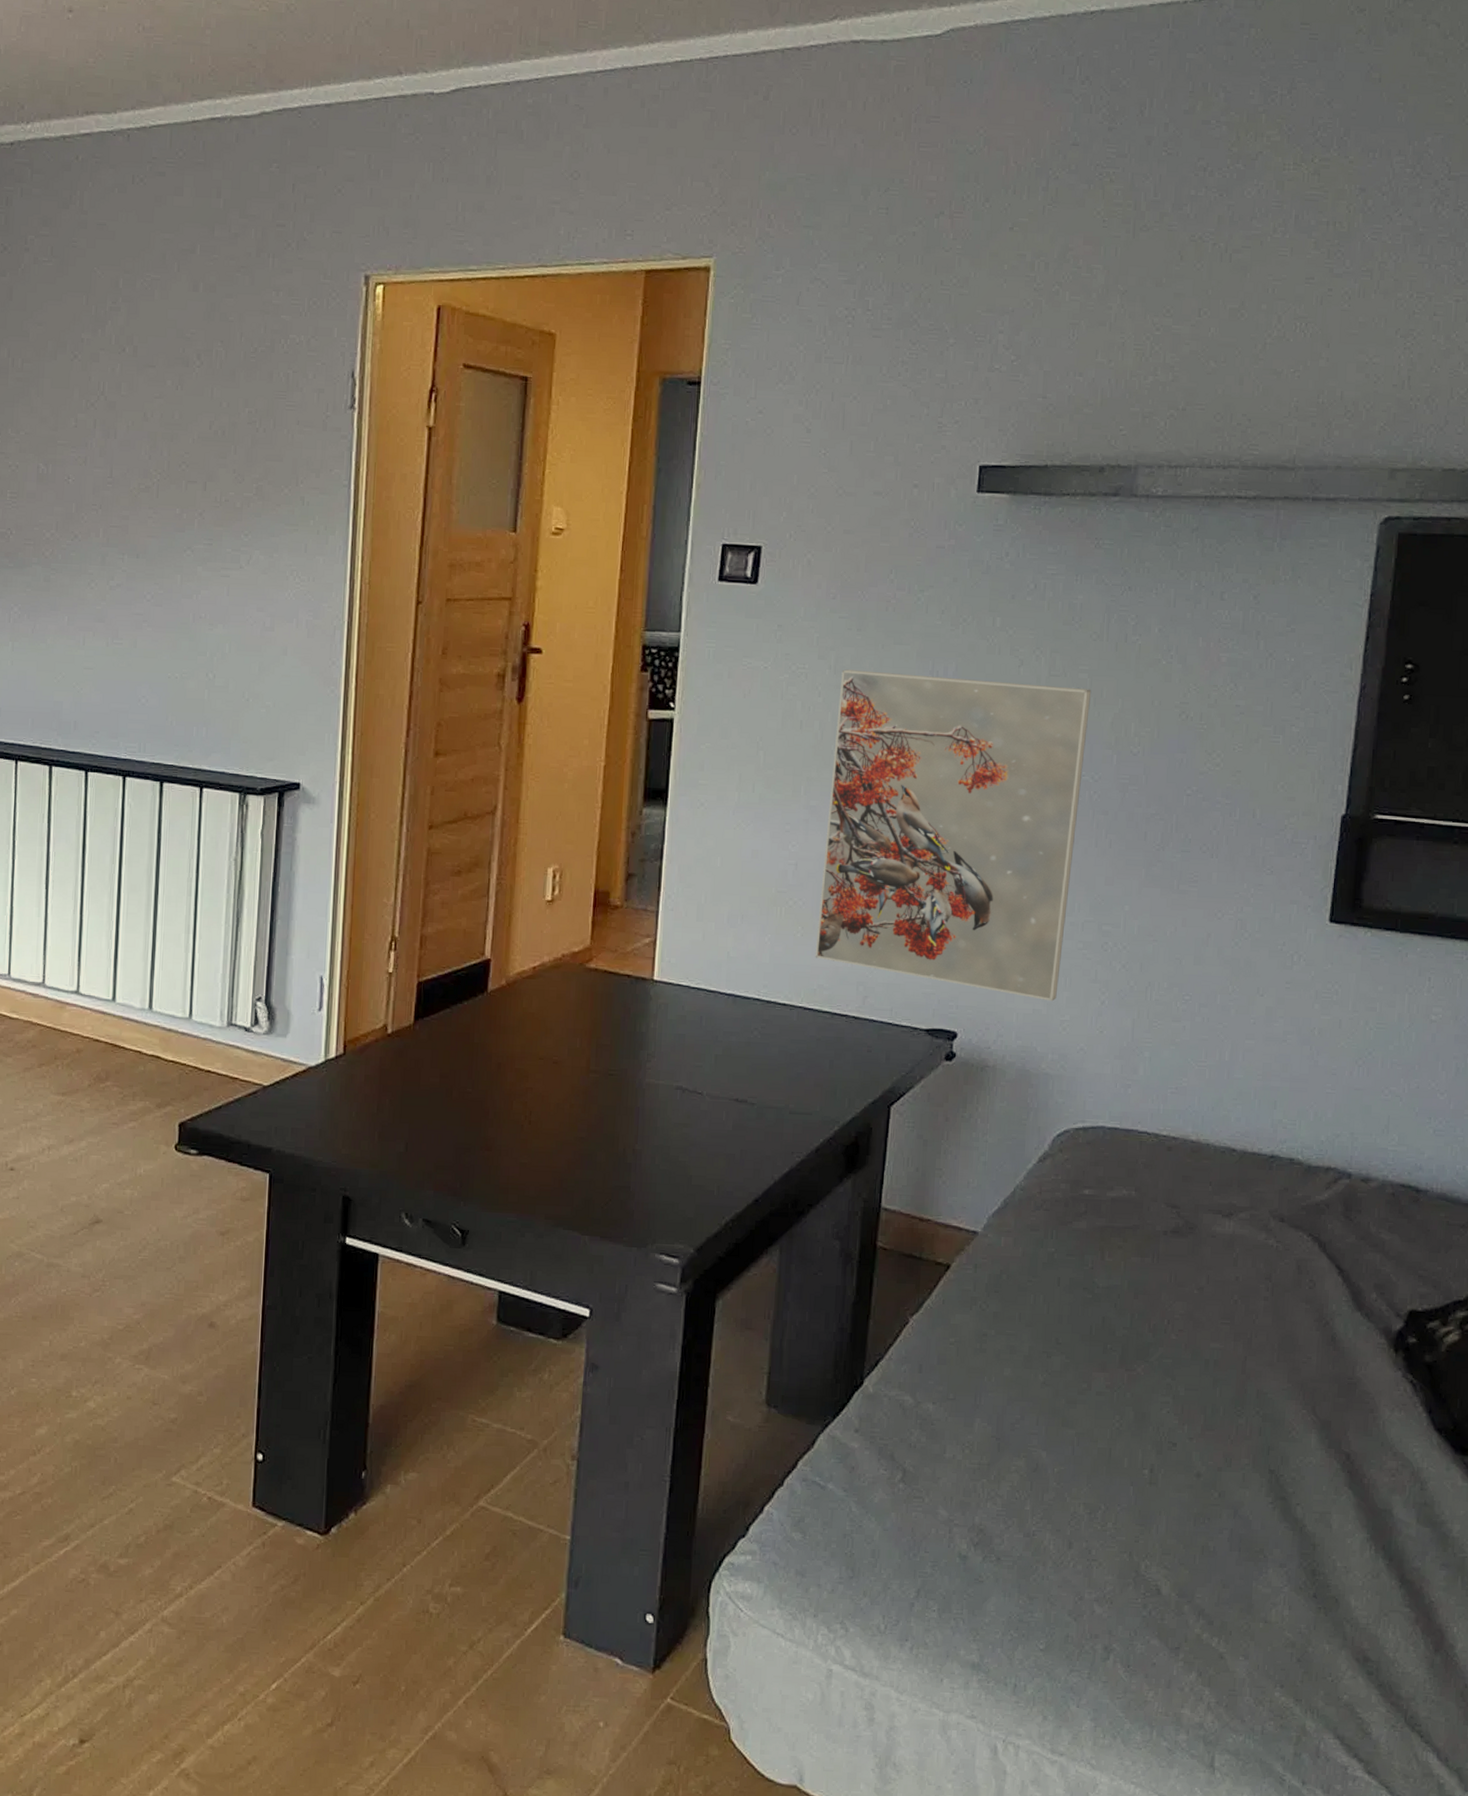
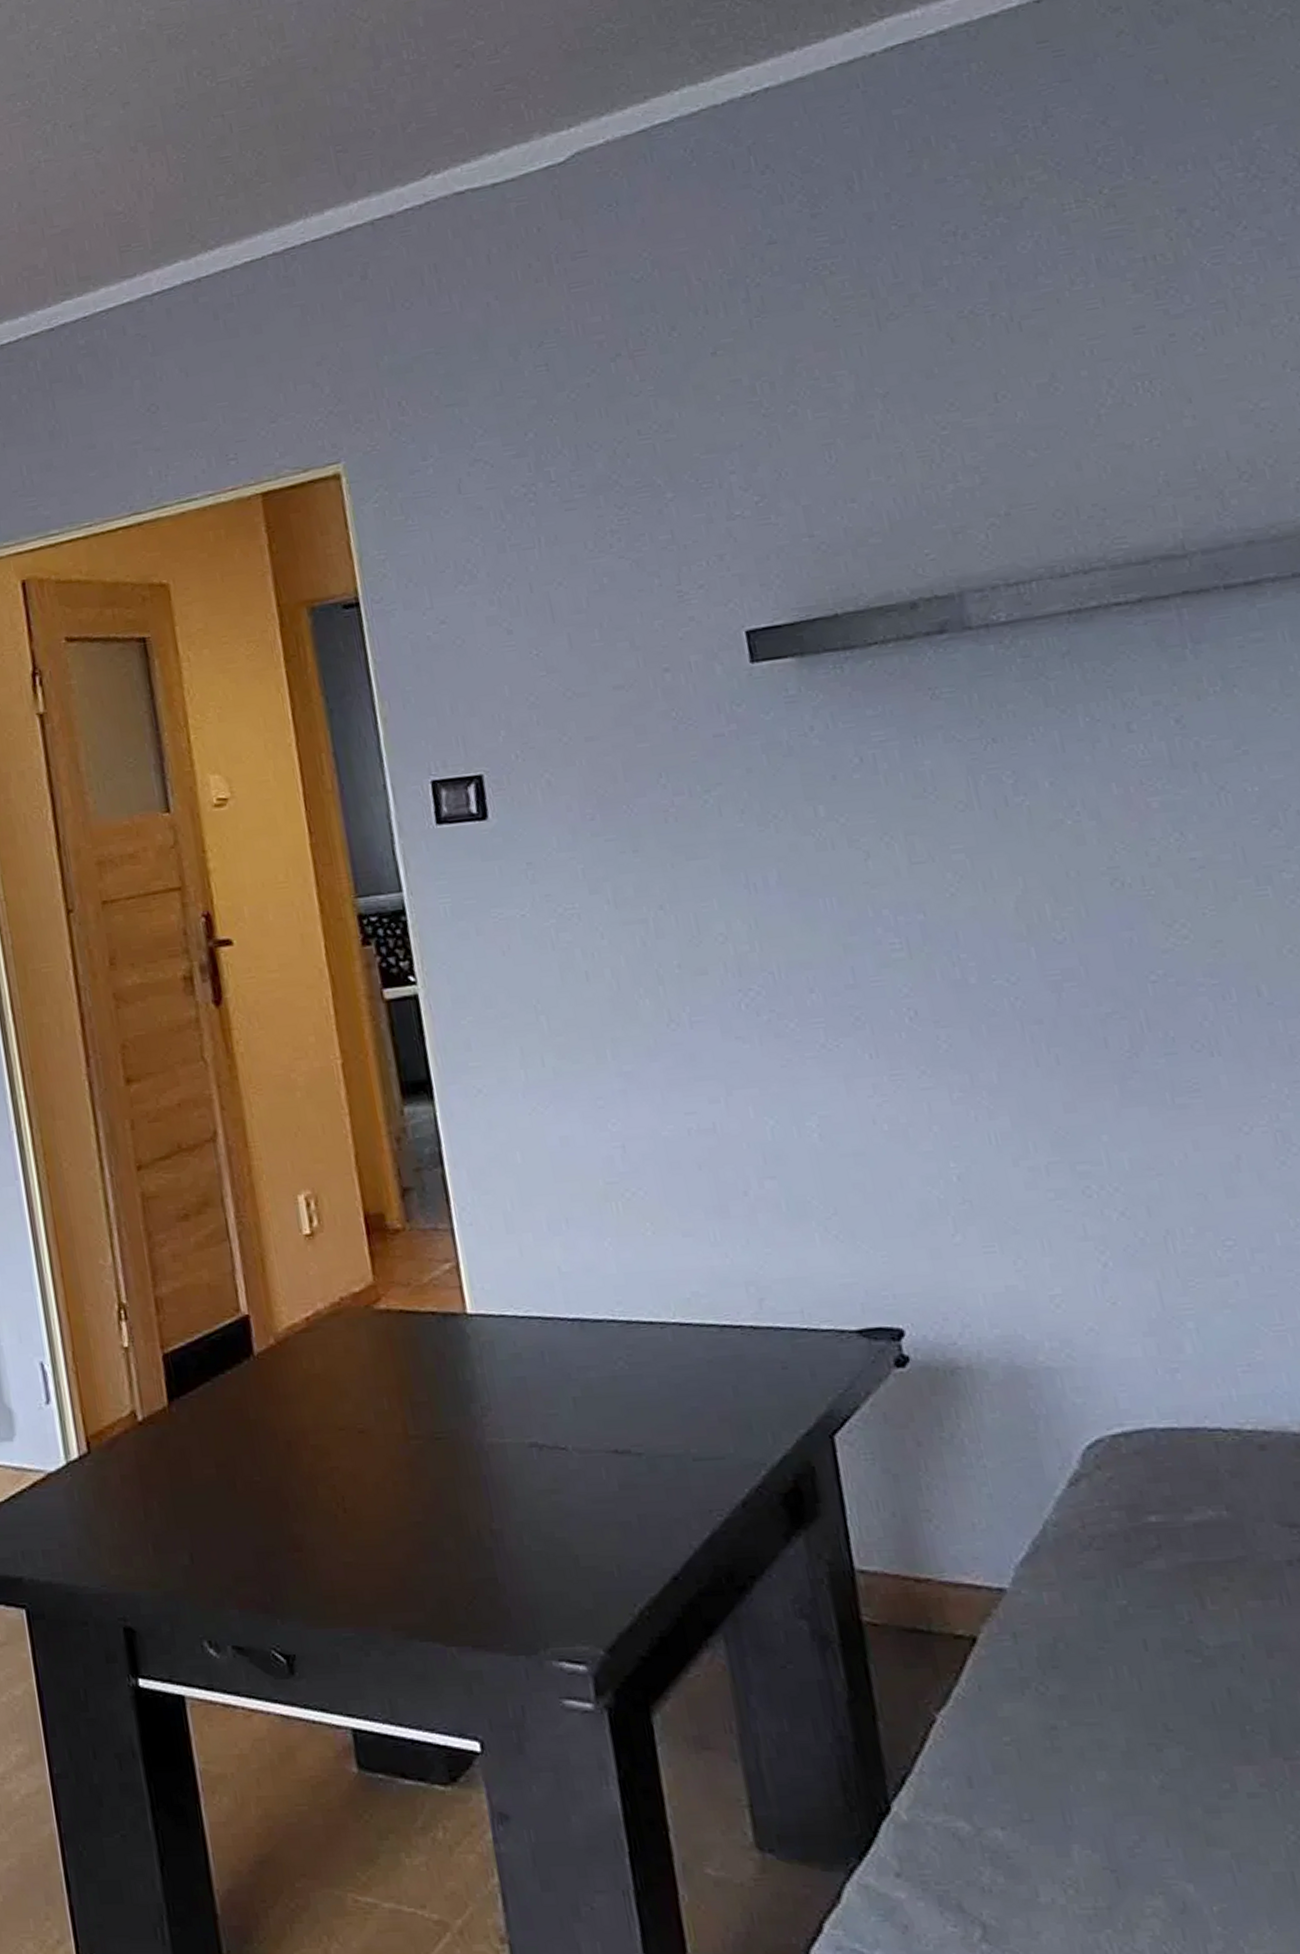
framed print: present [815,669,1092,1002] -> none [624,871,1036,1273]

